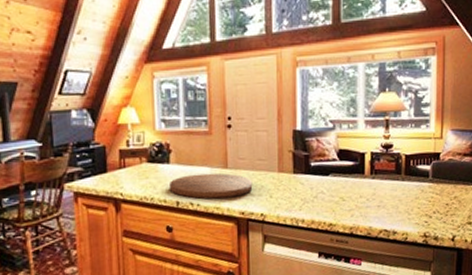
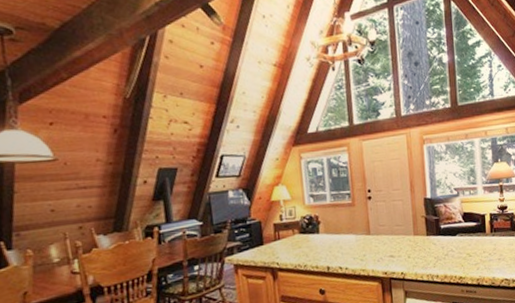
cutting board: present [170,173,253,200] -> none [320,239,393,264]

